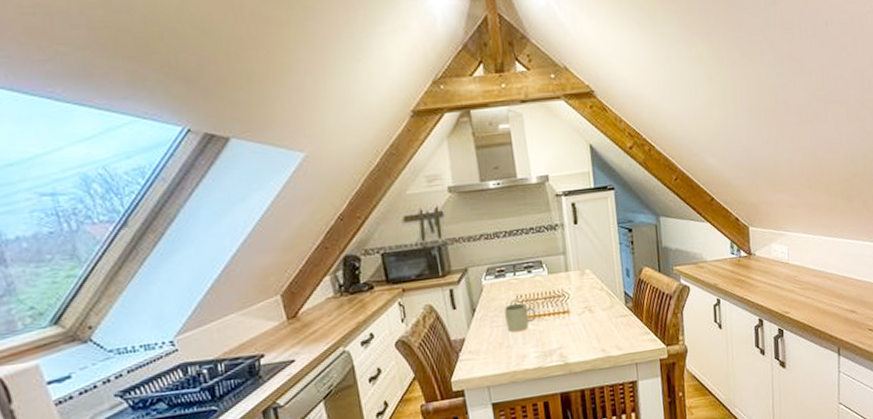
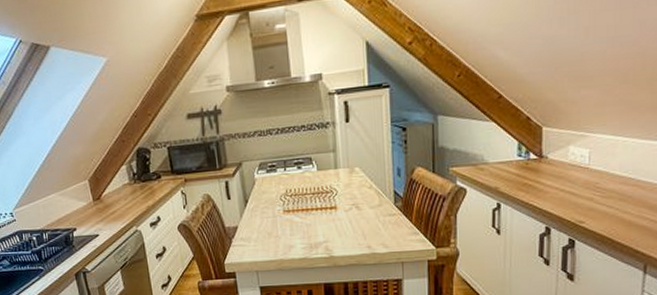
mug: present [504,303,537,333] -> none [274,196,304,224]

